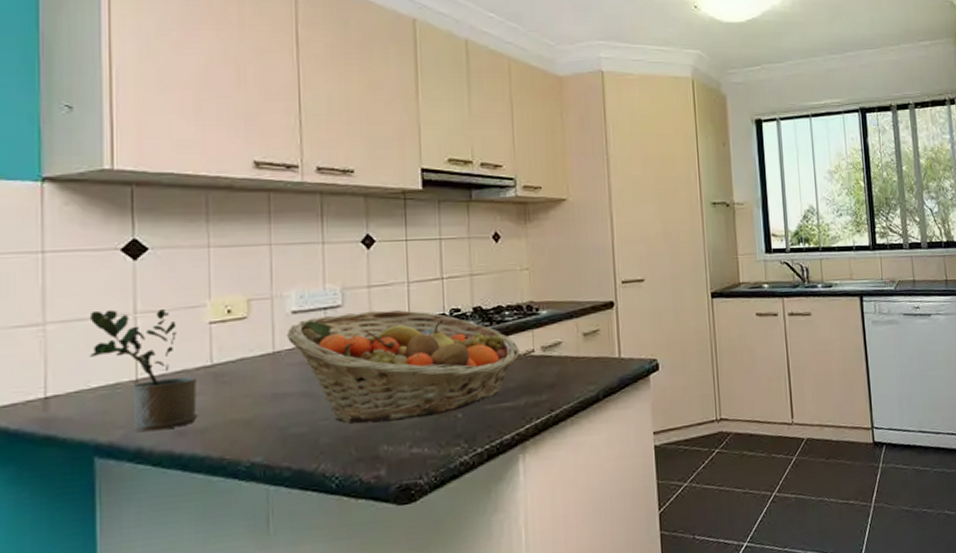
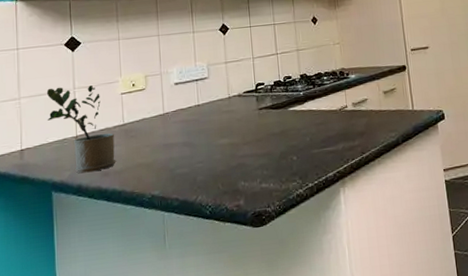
fruit basket: present [286,310,520,424] -> none [171,79,336,166]

